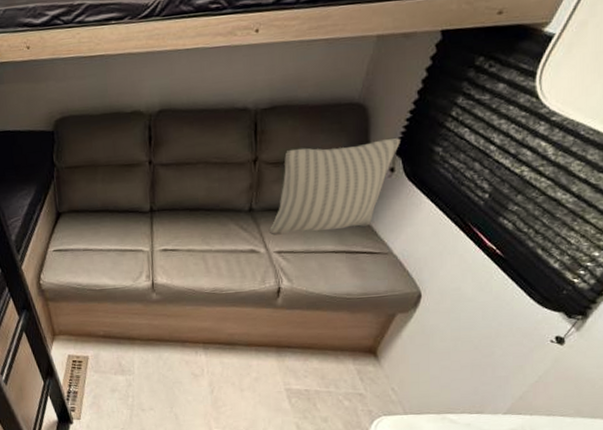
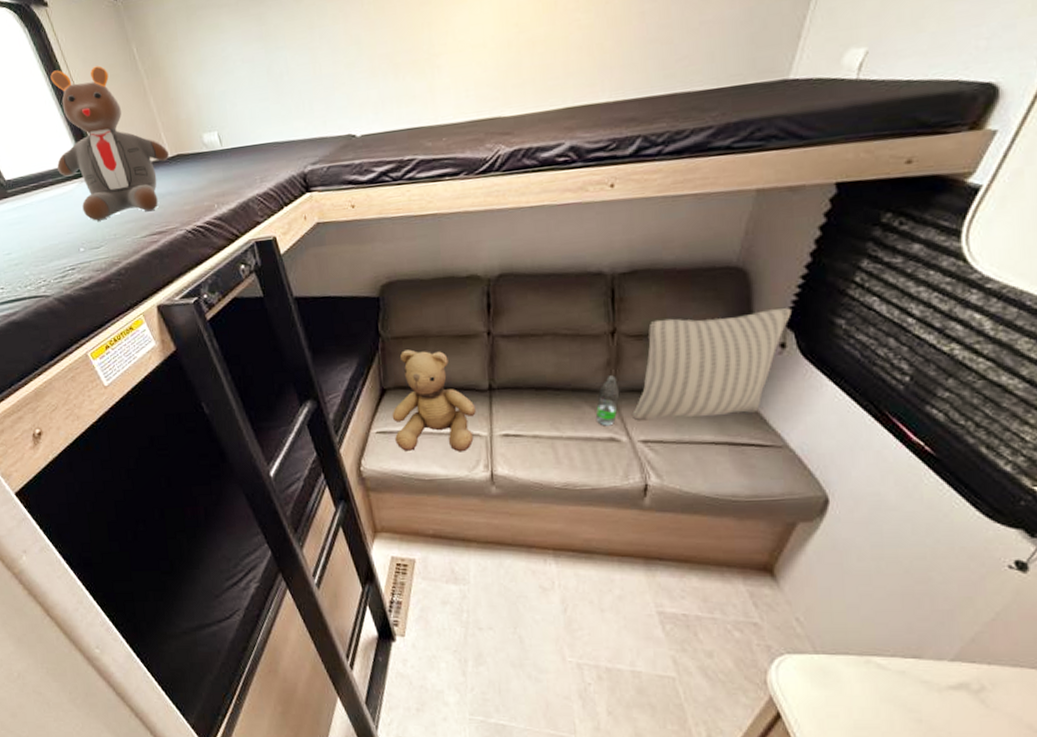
teddy bear: none [66,177,139,267] -> present [392,349,476,453]
bottle: none [239,197,260,240] -> present [595,375,620,426]

